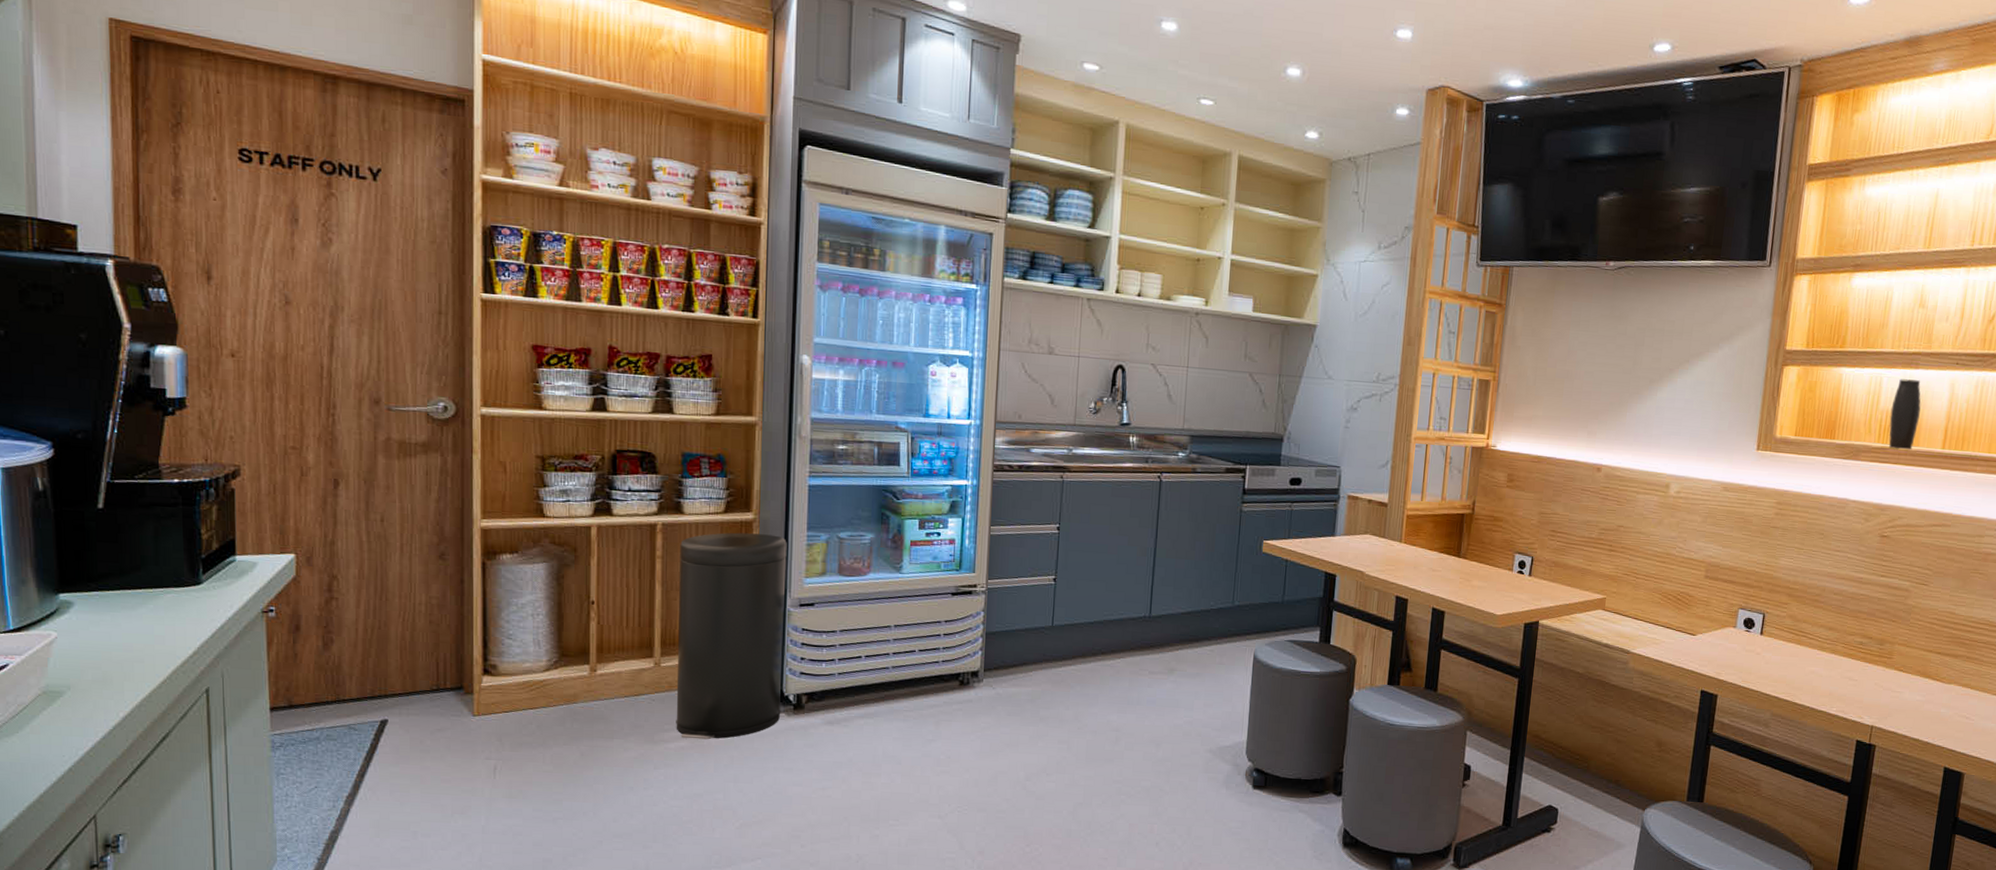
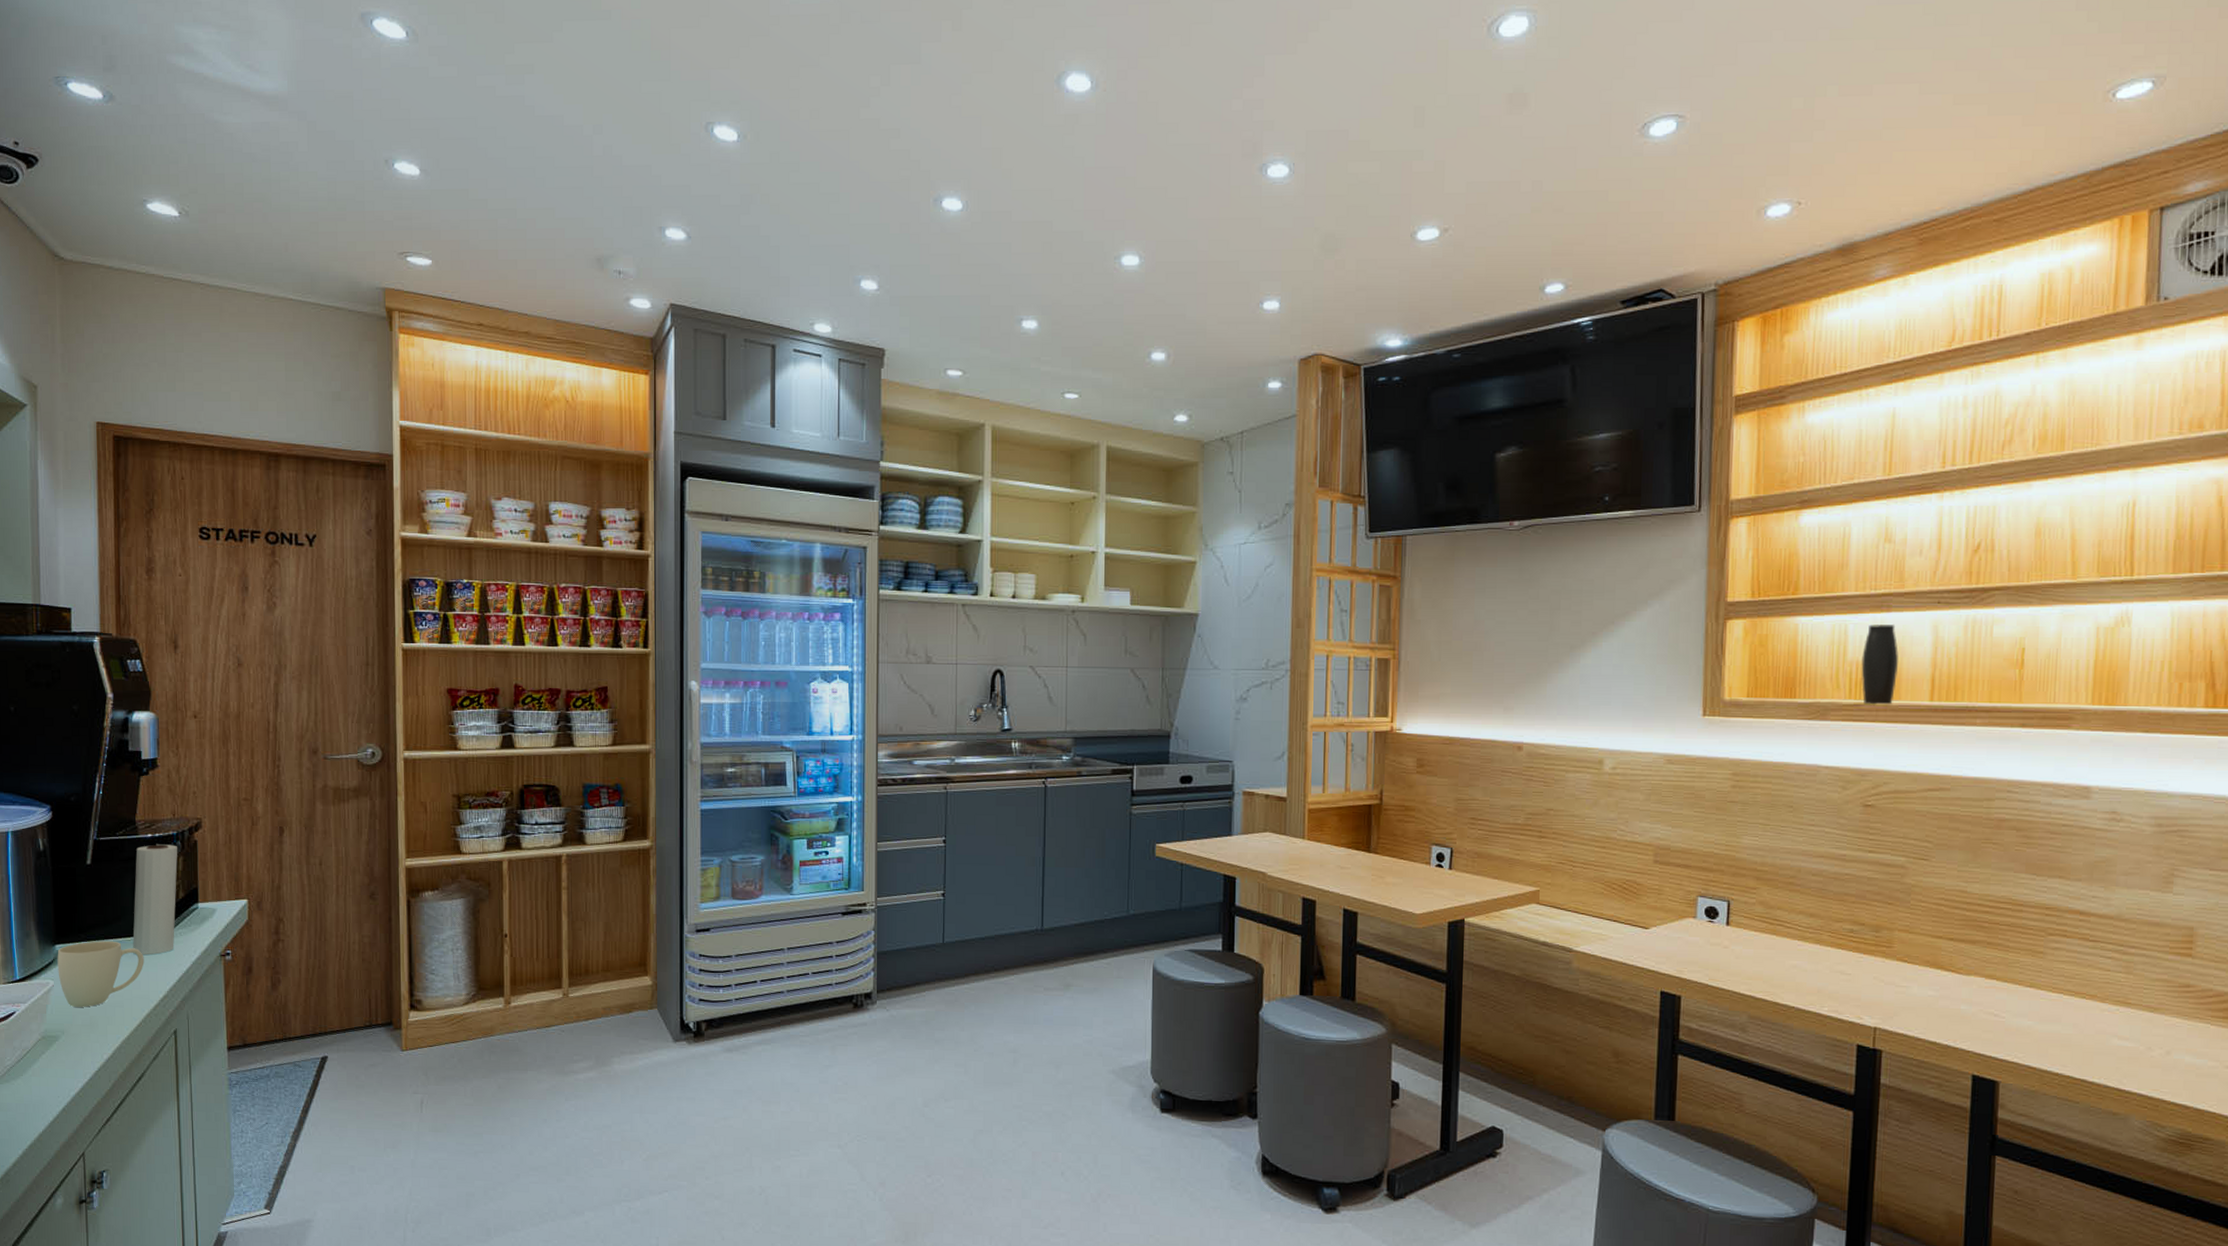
mug: none [61,591,170,662] -> present [57,941,144,1007]
paper towel roll: none [155,489,211,609] -> present [133,843,178,956]
pedal bin: present [676,532,787,740] -> none [583,860,683,1070]

